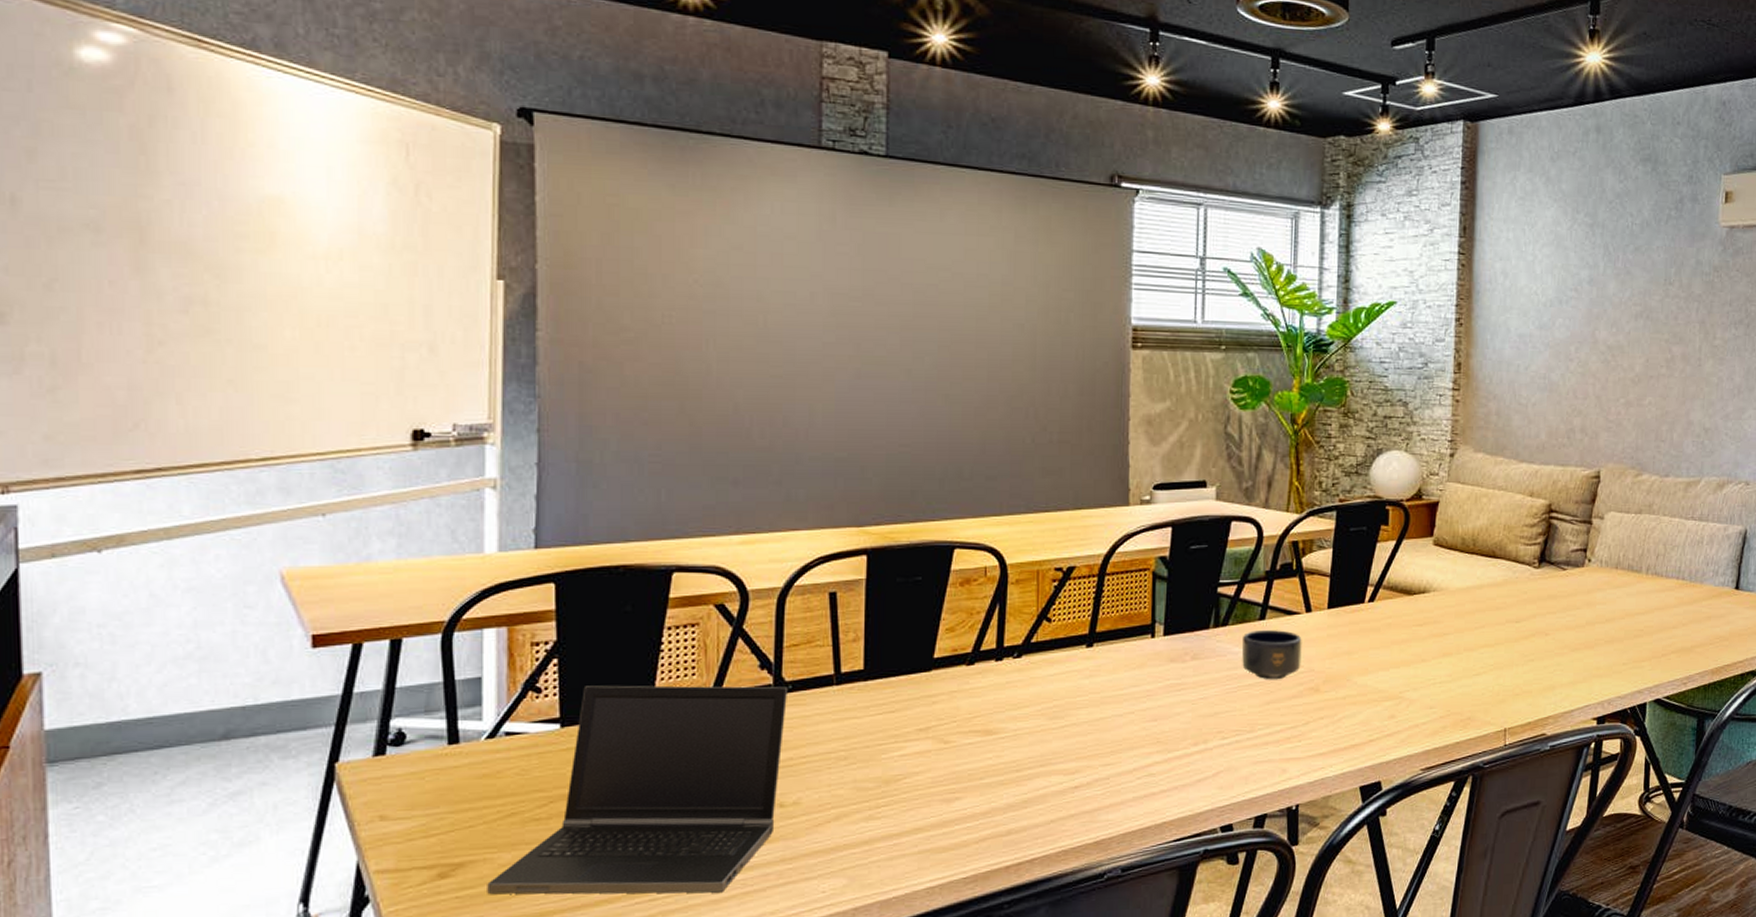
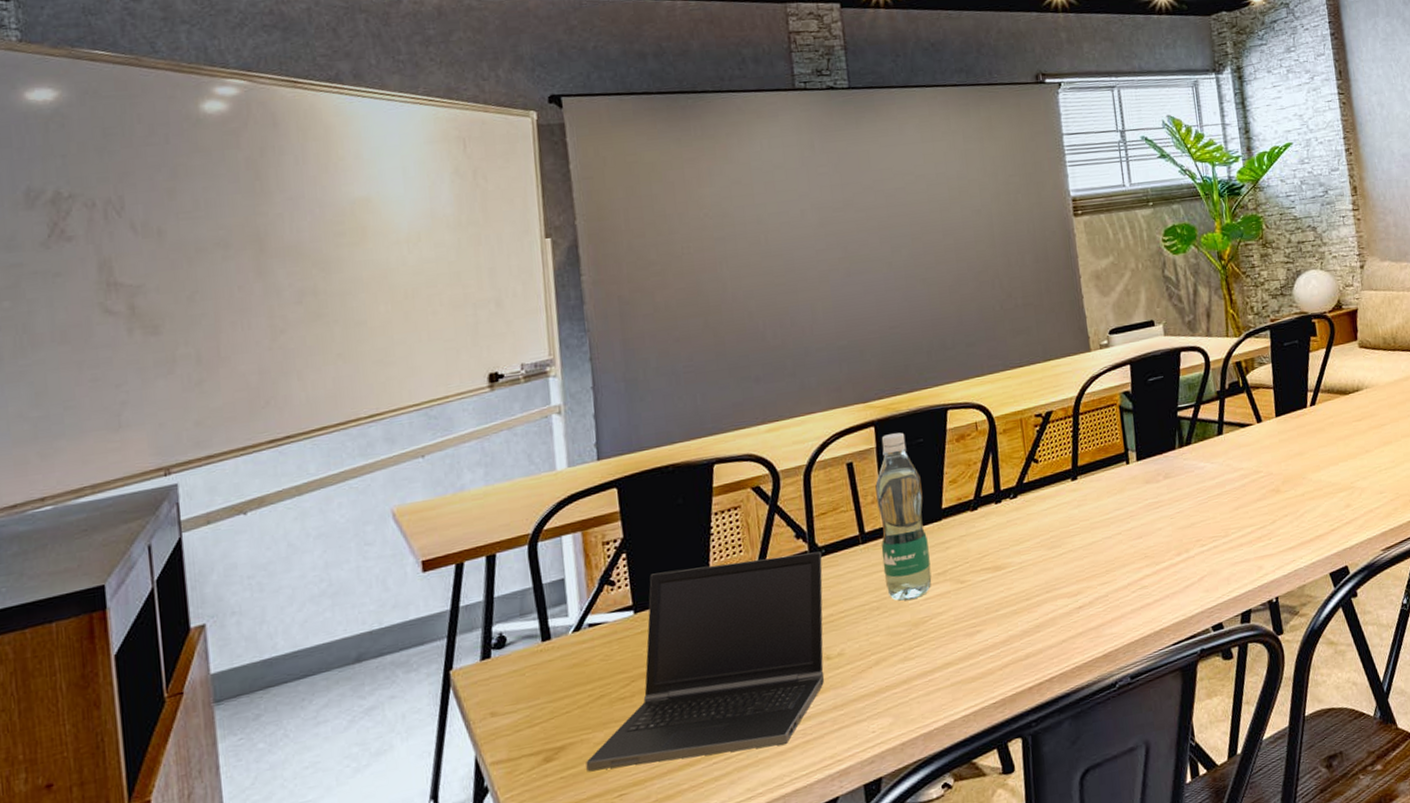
bottle: none [857,566,913,754] -> present [875,432,932,601]
mug: present [1241,630,1302,680] -> none [1205,441,1261,488]

